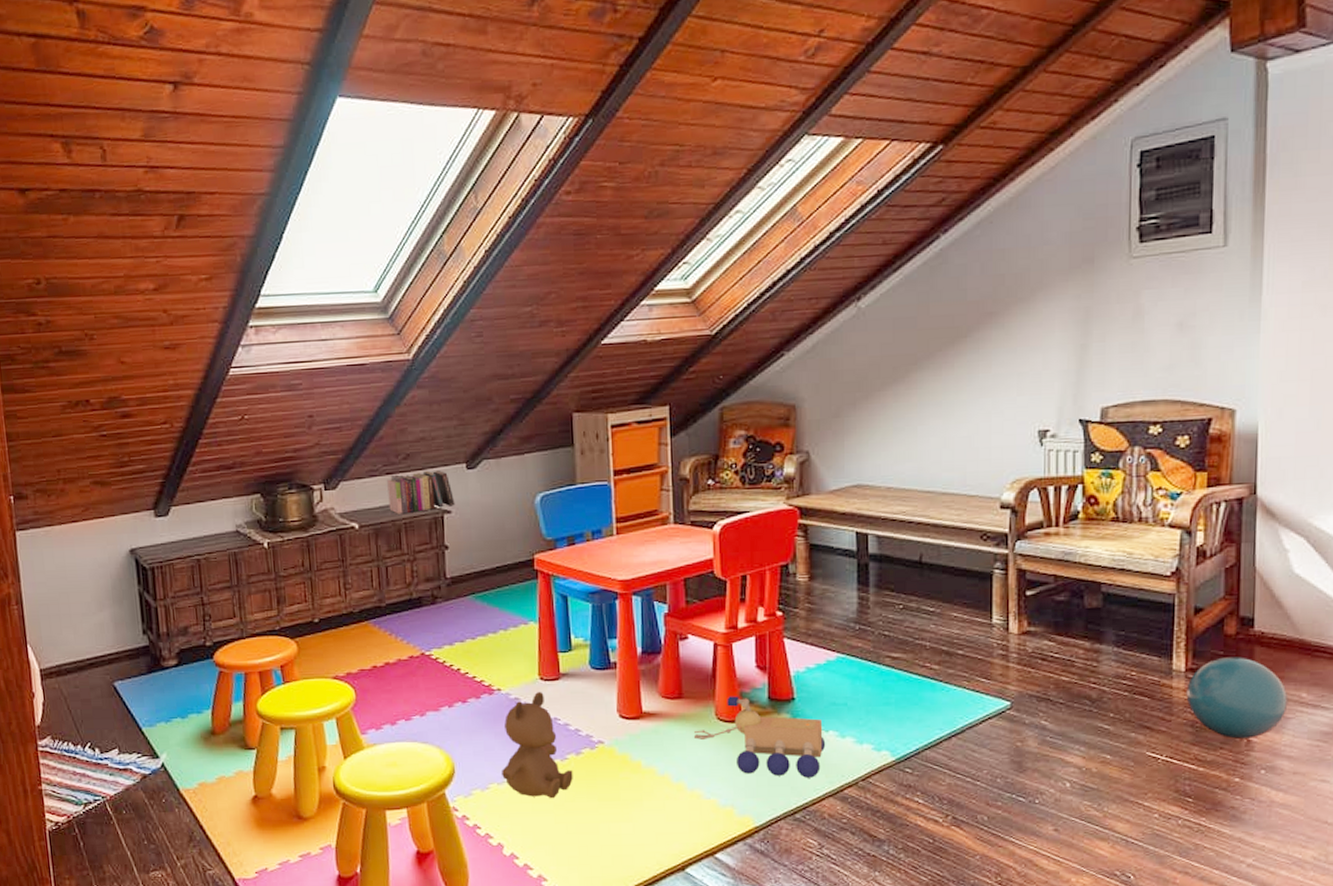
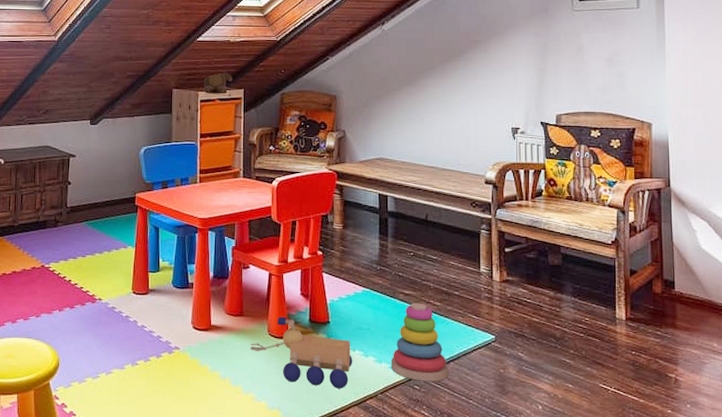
books: present [387,470,455,514] -> none [29,123,79,155]
teddy bear: present [502,691,573,799] -> none [96,302,153,394]
teddy bear: none [611,384,653,416] -> present [202,71,232,94]
stacking toy: none [874,667,950,763] -> present [391,303,449,382]
ball: present [1186,657,1289,739] -> none [627,311,704,378]

